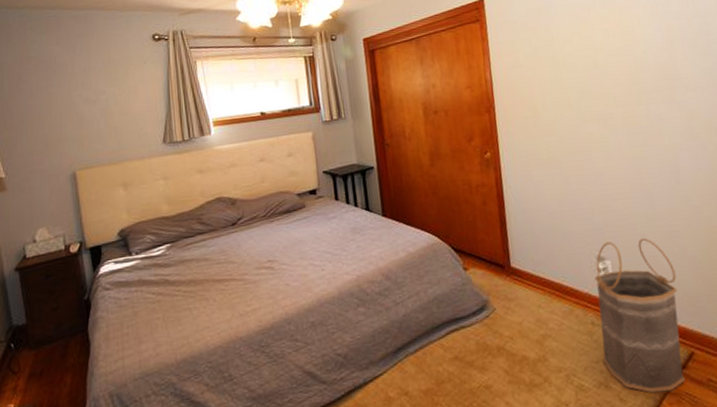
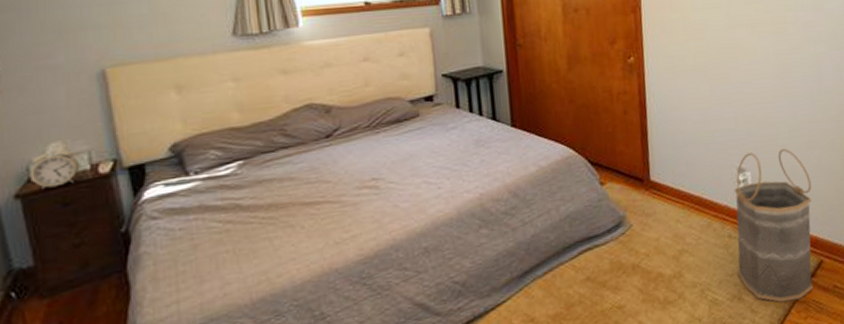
alarm clock: none [25,229,58,265] -> present [29,144,80,191]

